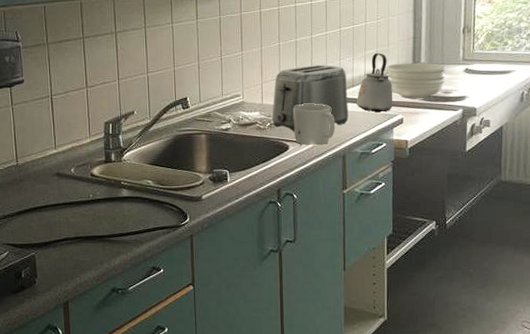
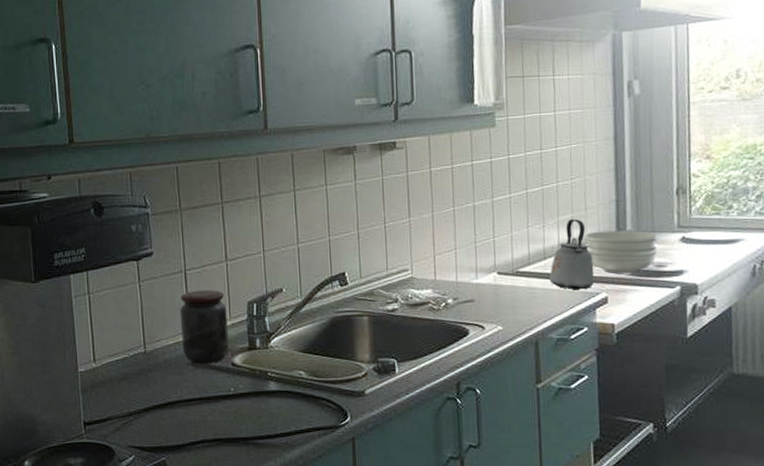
jar: none [47,112,89,175] -> present [180,290,229,364]
toaster: present [271,65,349,131] -> none [446,233,541,313]
mug: present [294,104,336,146] -> none [473,280,525,330]

